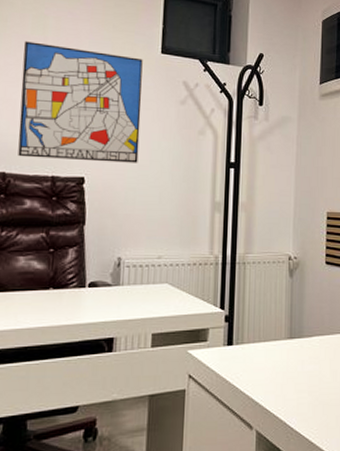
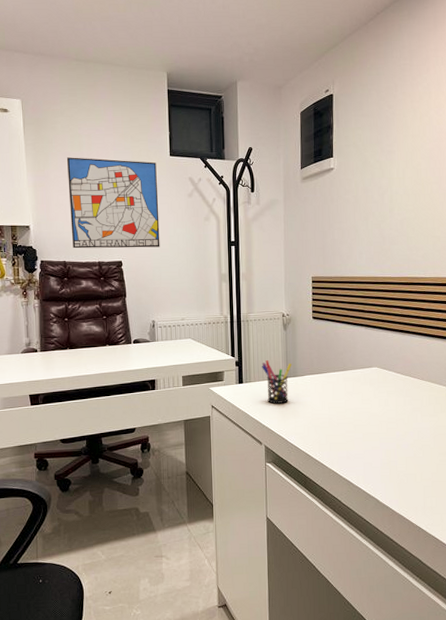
pen holder: none [259,315,297,373] -> present [262,360,292,404]

